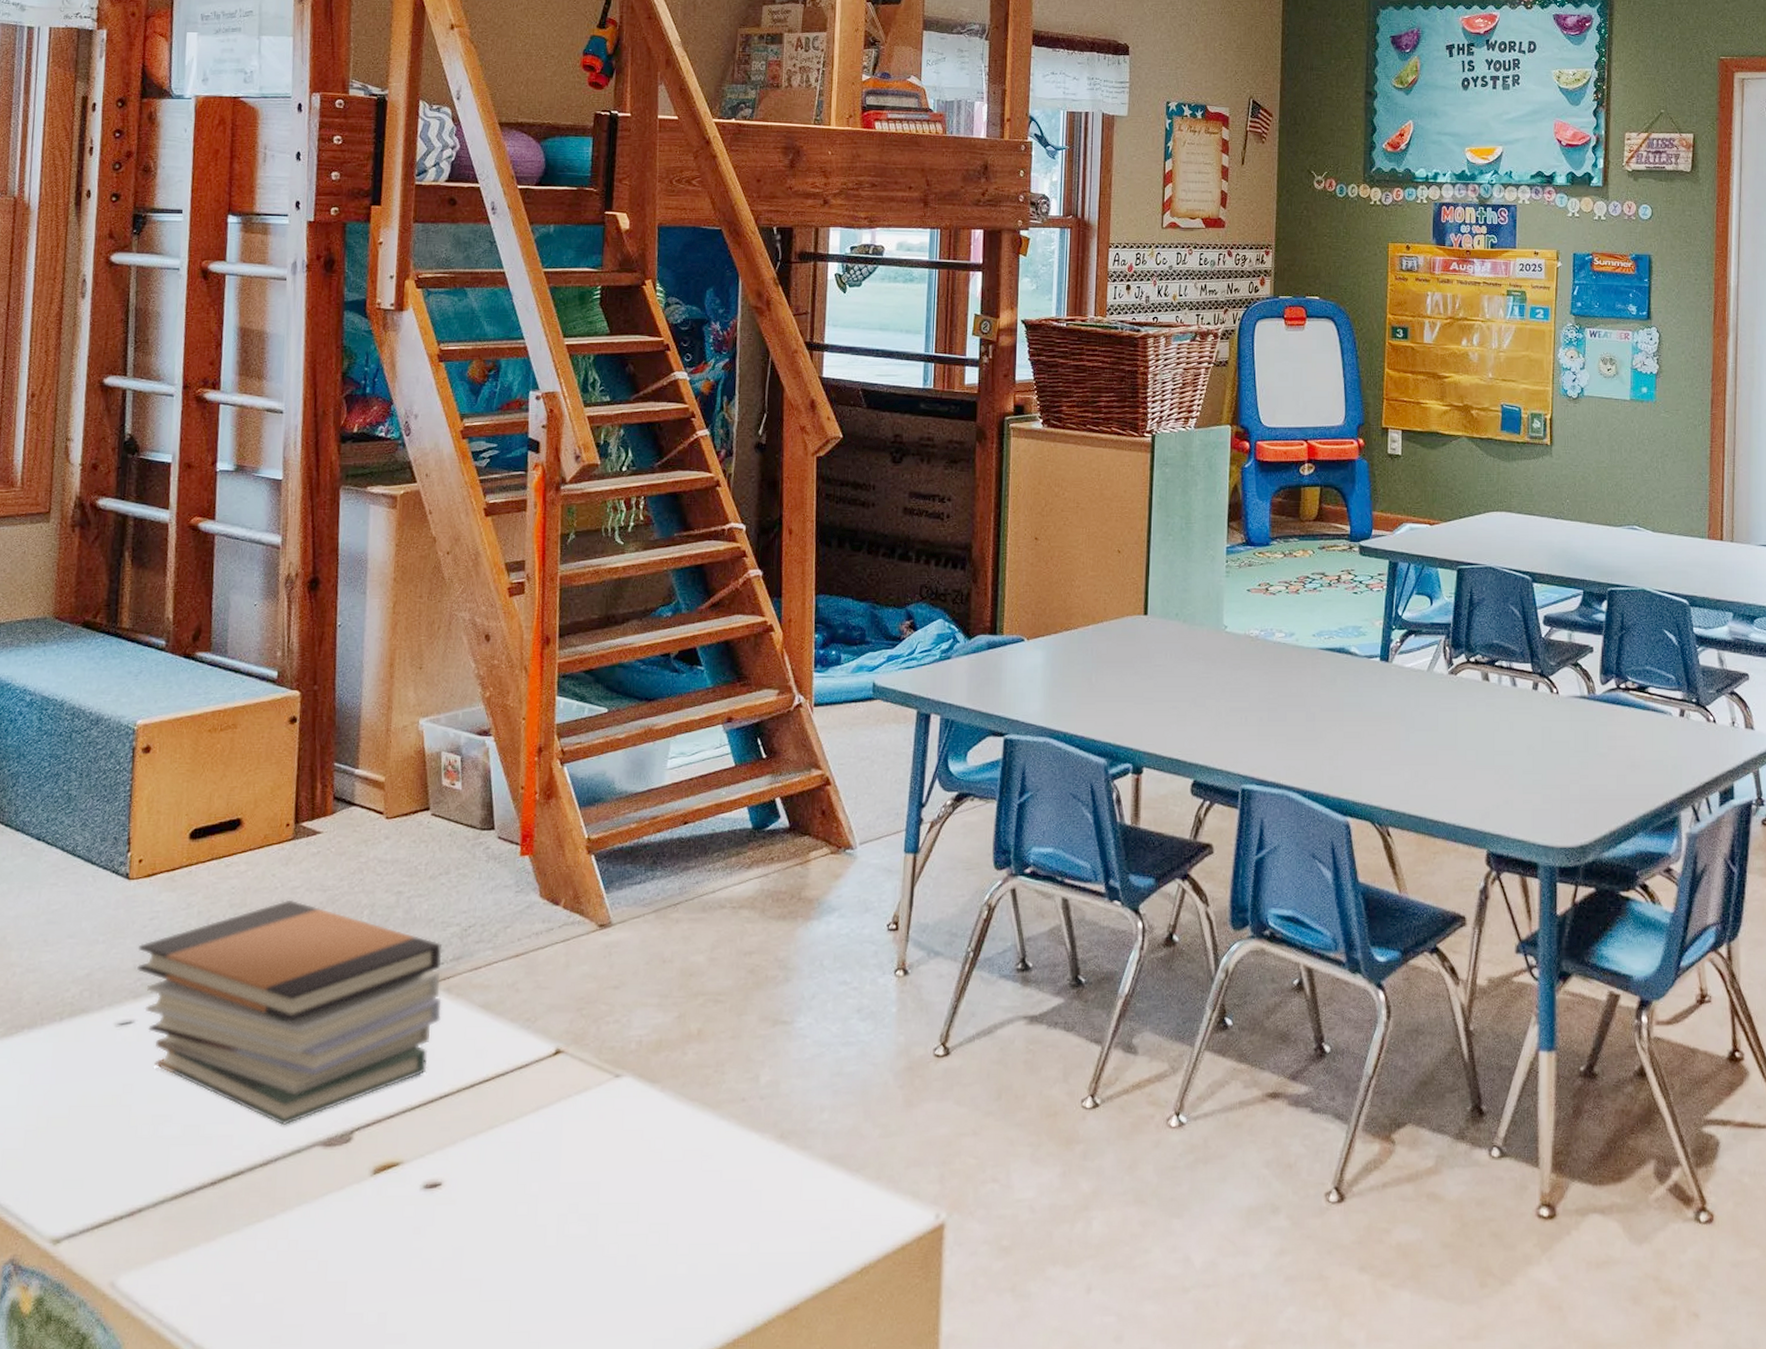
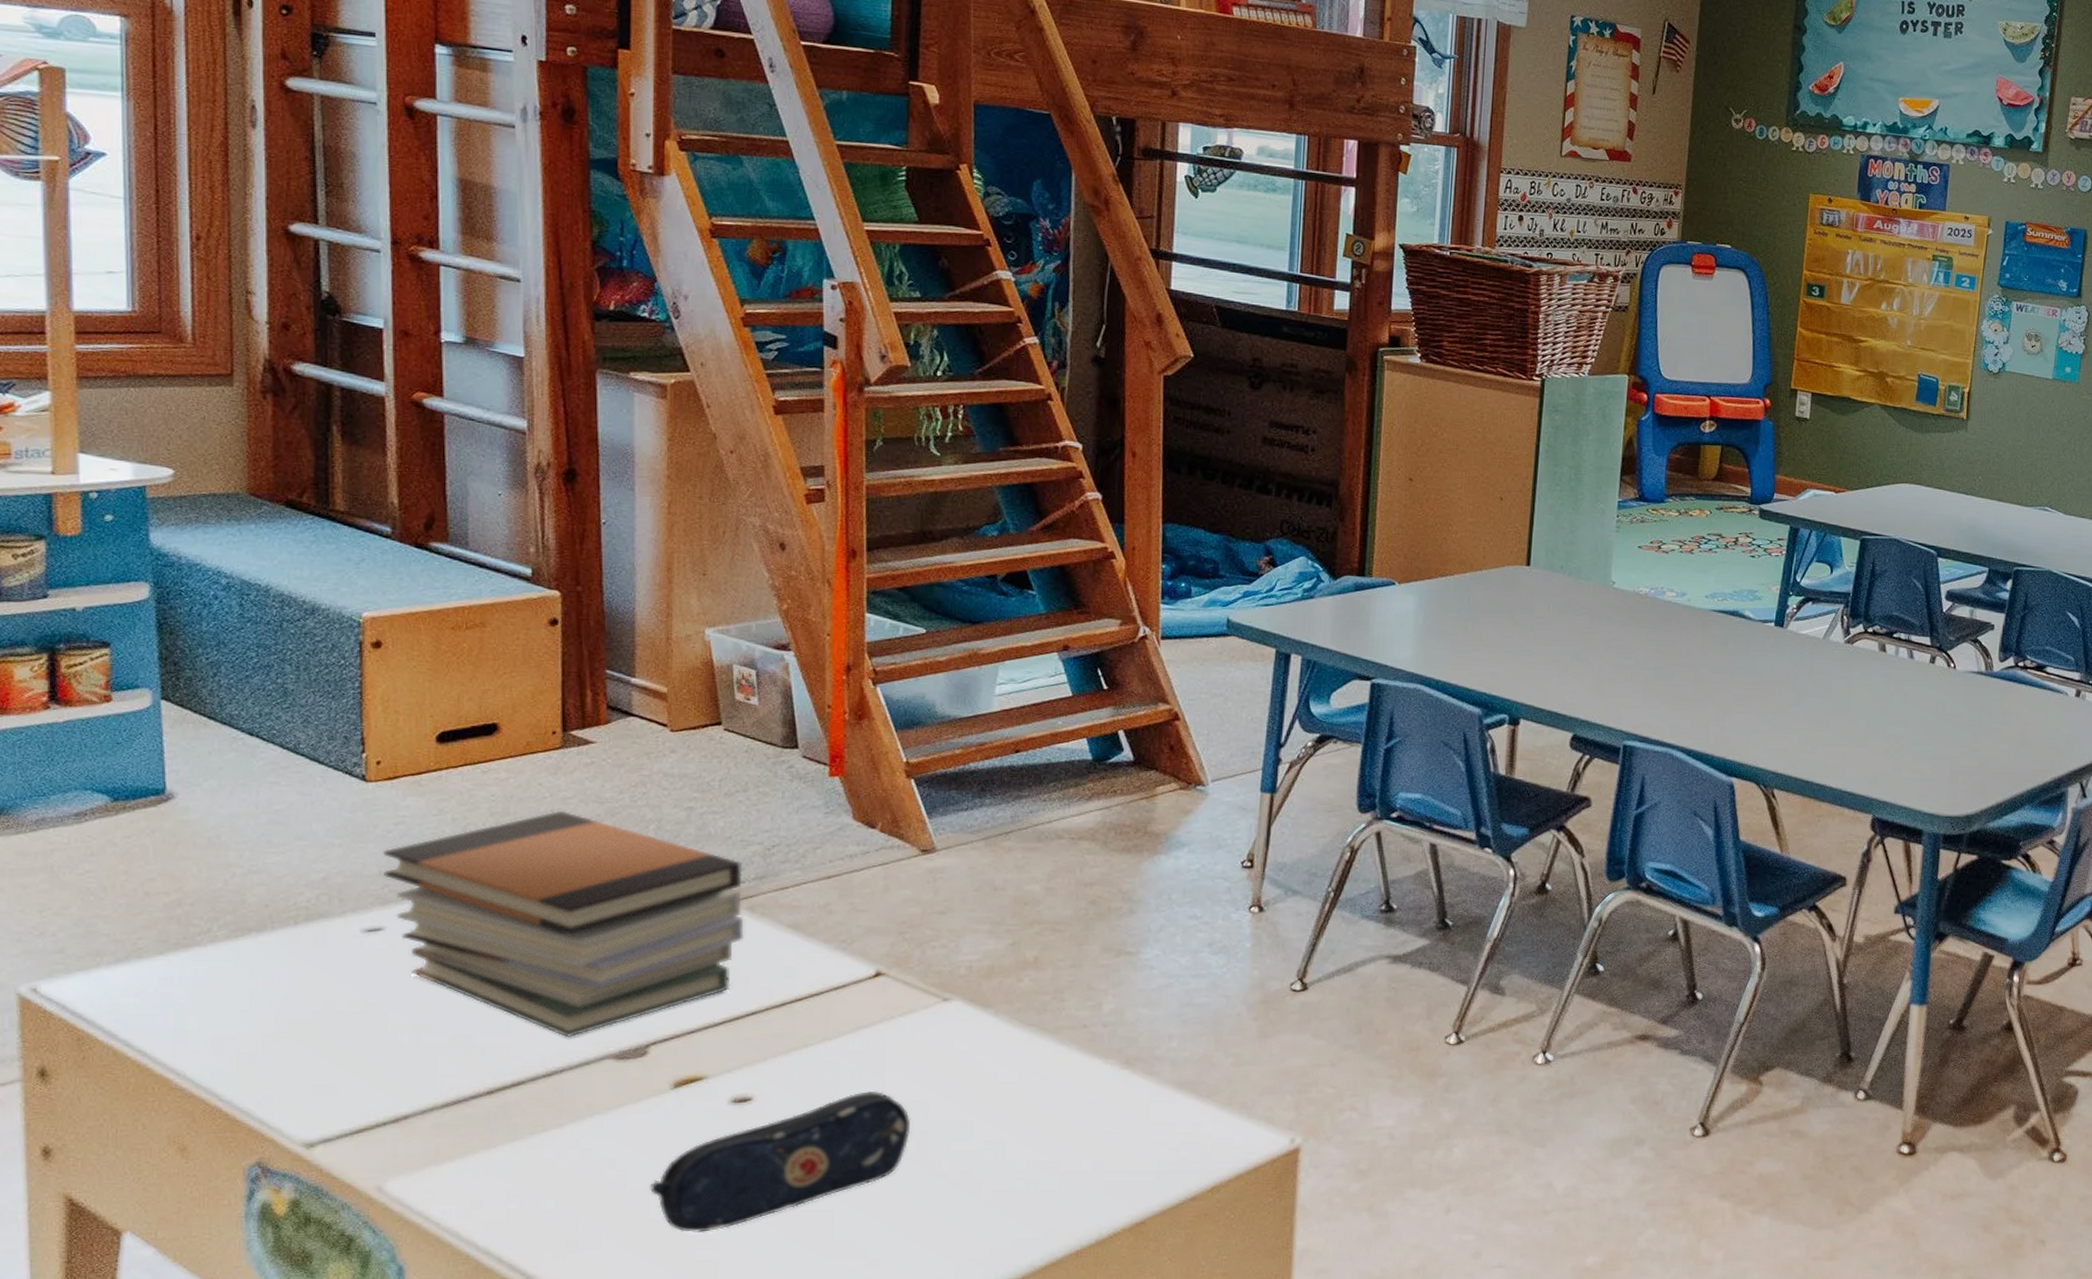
pencil case: none [346,1172,584,1326] -> present [649,1090,911,1232]

